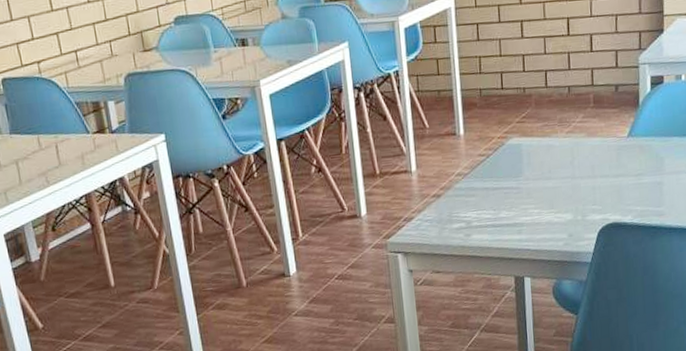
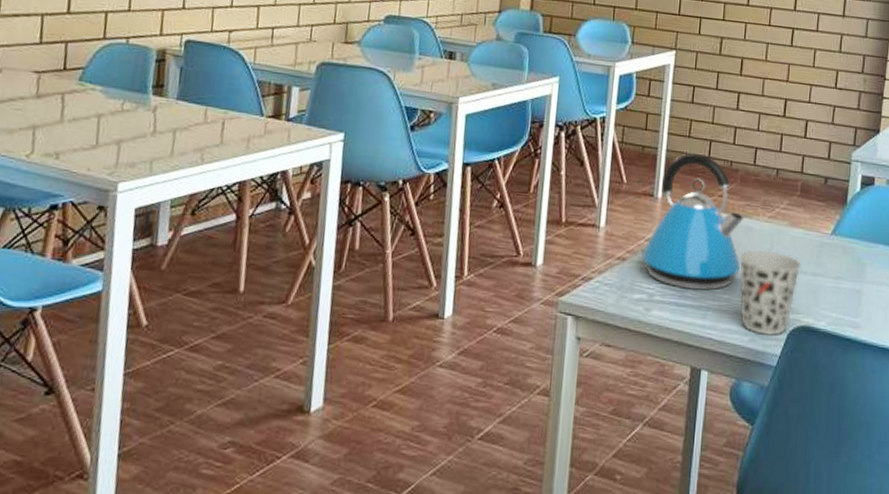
kettle: none [450,86,547,212] -> present [638,152,744,291]
cup: none [544,162,603,238] -> present [739,249,801,336]

